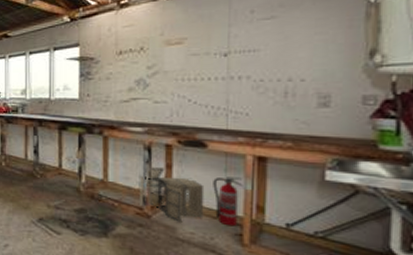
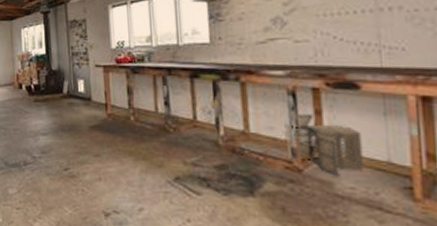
fire extinguisher: present [213,177,244,227] -> none [371,121,408,179]

